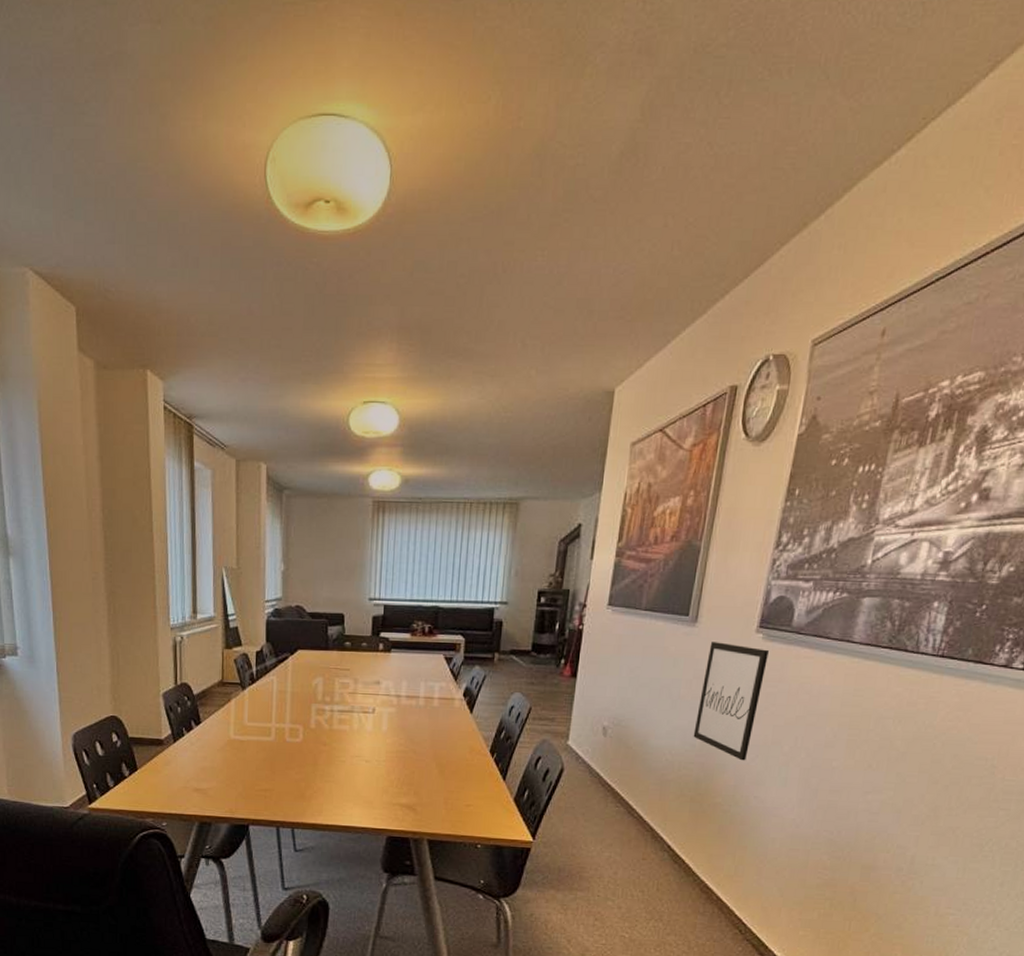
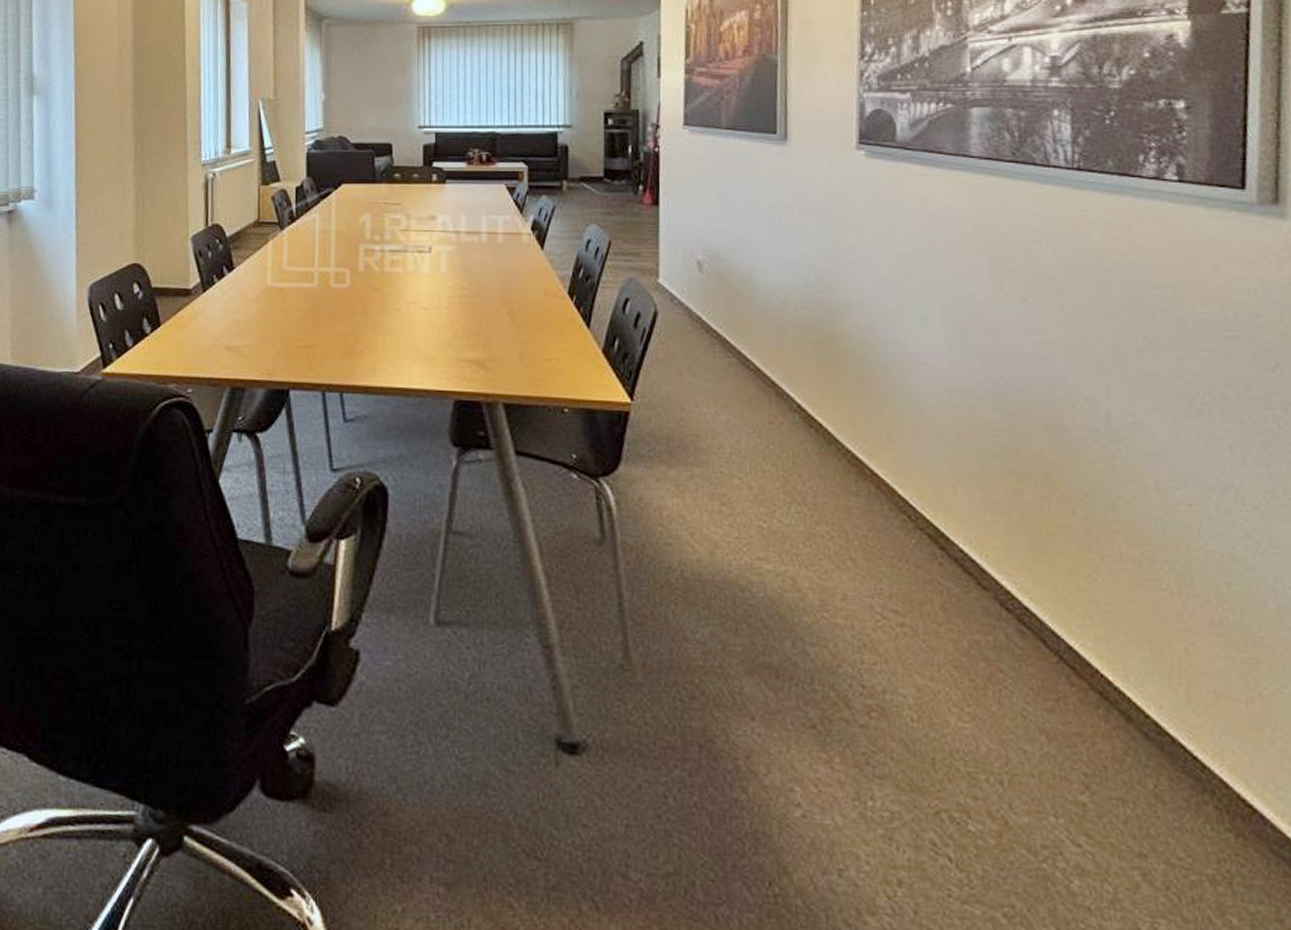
wall art: present [693,642,769,761] -> none [805,161,876,297]

